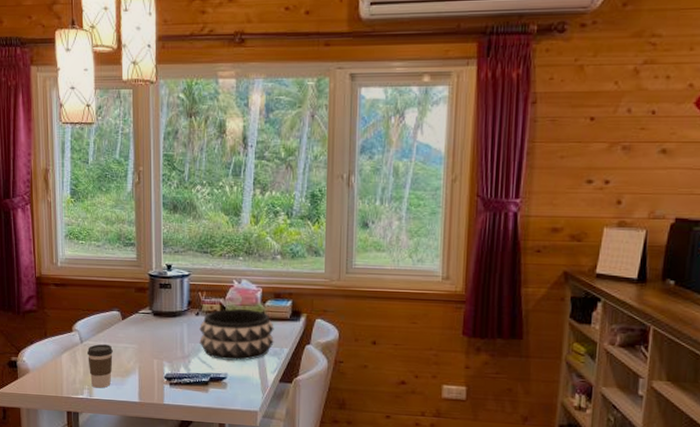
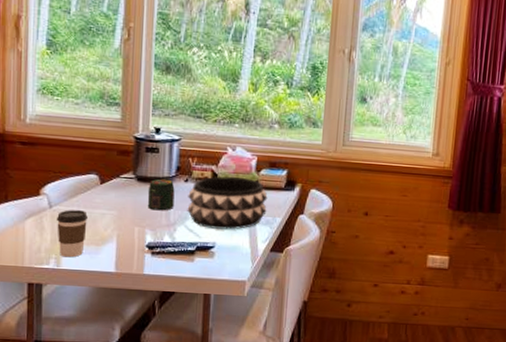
jar: none [163,313,187,344] -> present [147,178,175,211]

